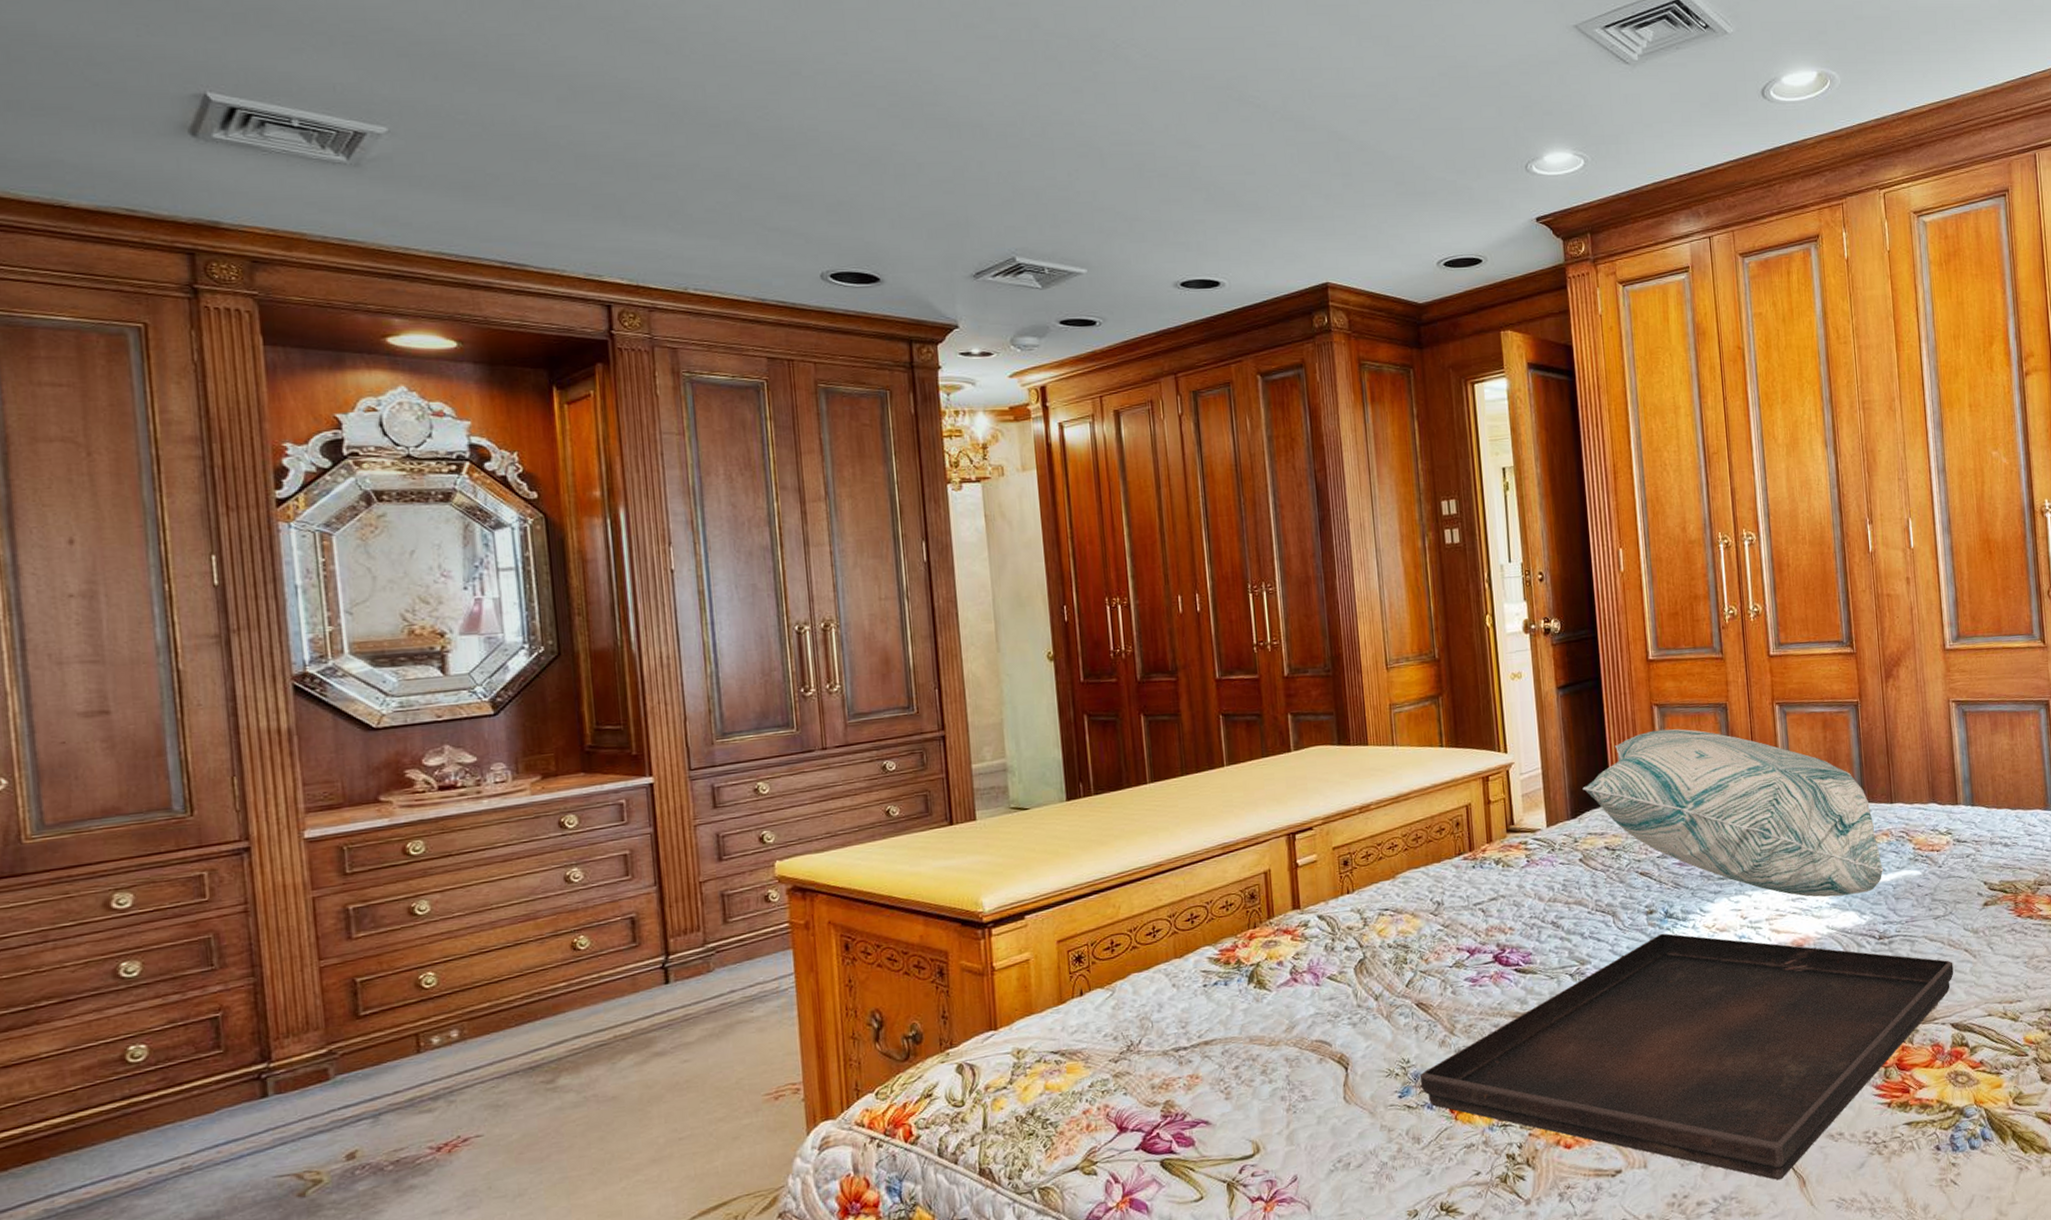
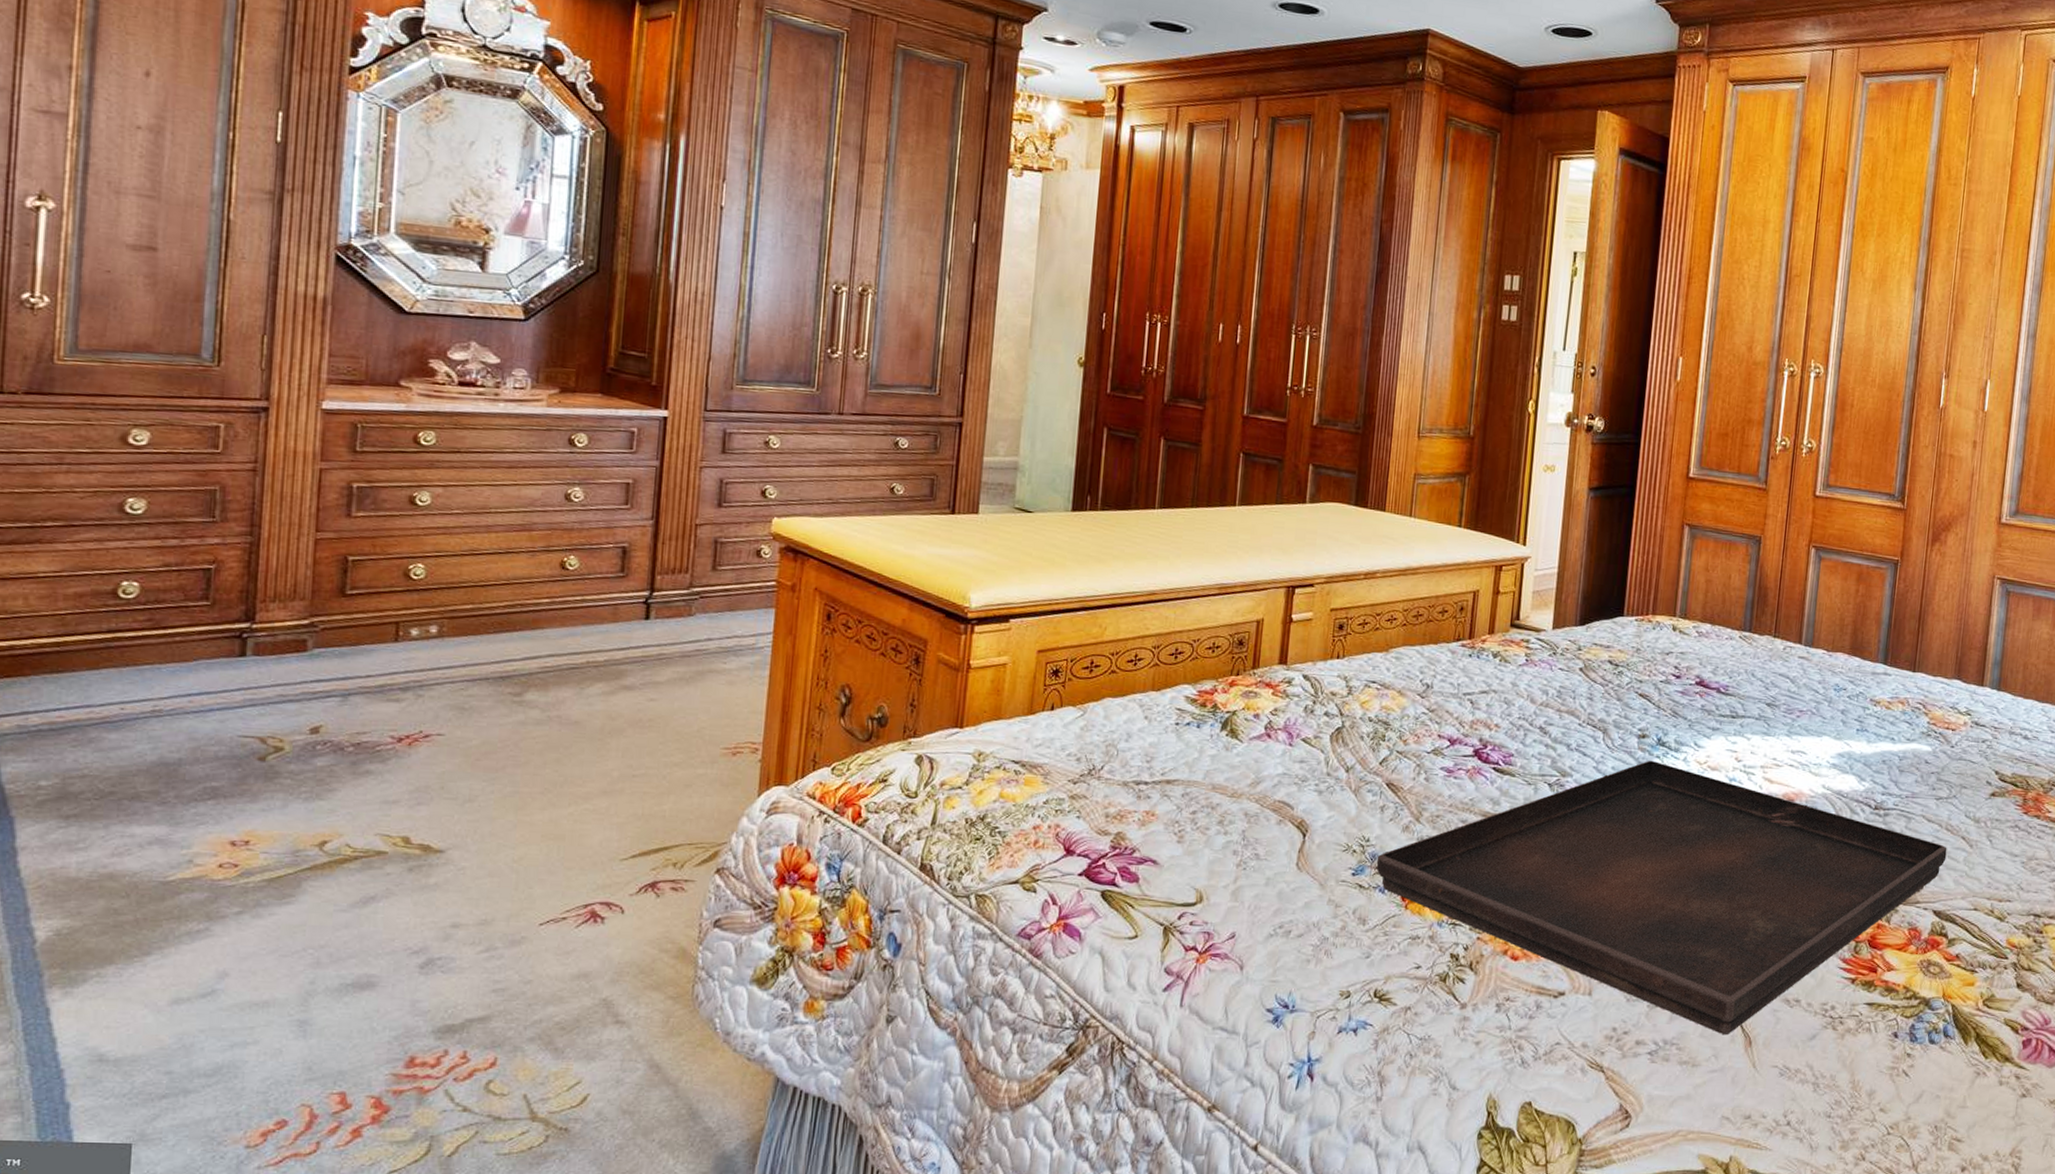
decorative pillow: present [1583,729,1884,898] -> none [1596,550,1893,759]

